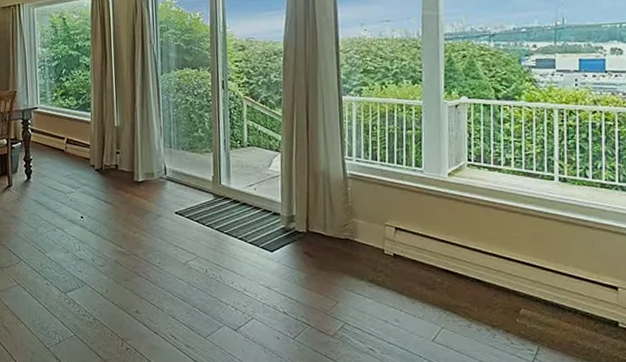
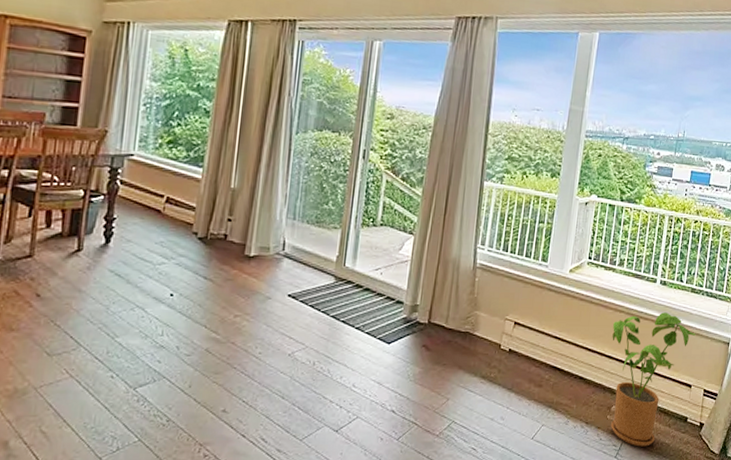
house plant: none [508,211,614,352] -> present [611,312,696,447]

